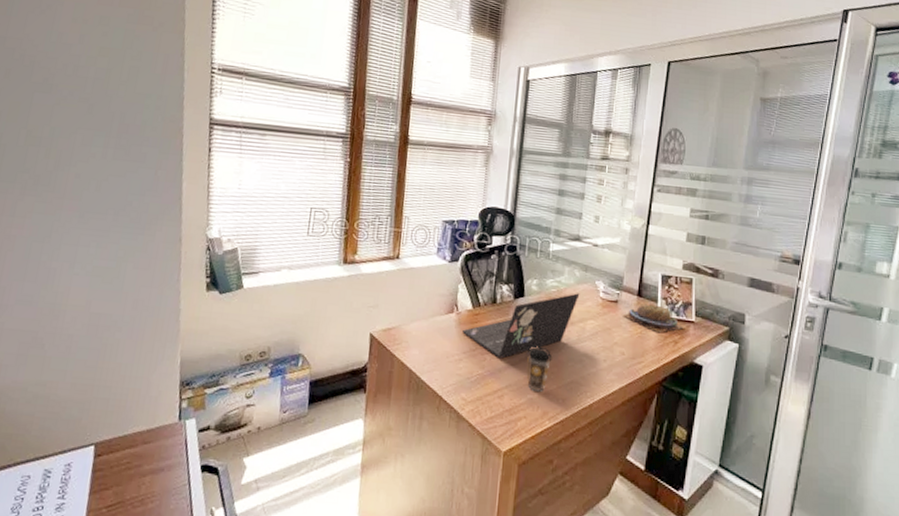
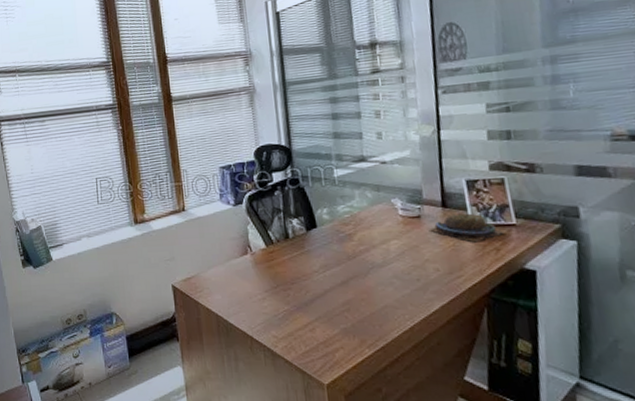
laptop: present [461,293,580,359] -> none [259,215,377,292]
coffee cup: present [526,346,552,392] -> none [330,274,360,322]

